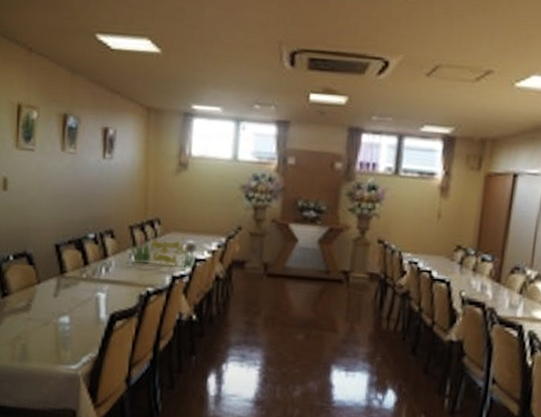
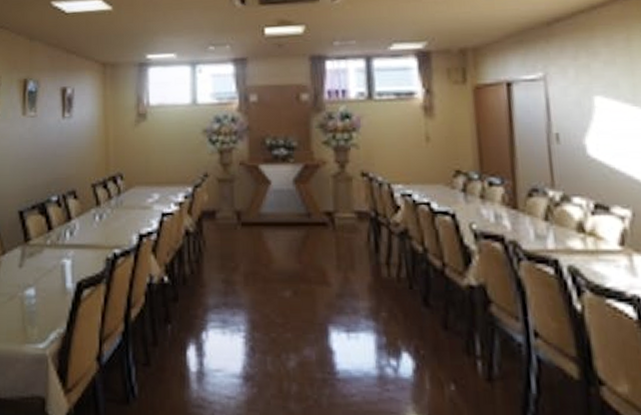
flower arrangement: present [131,231,197,270] -> none [95,189,164,226]

